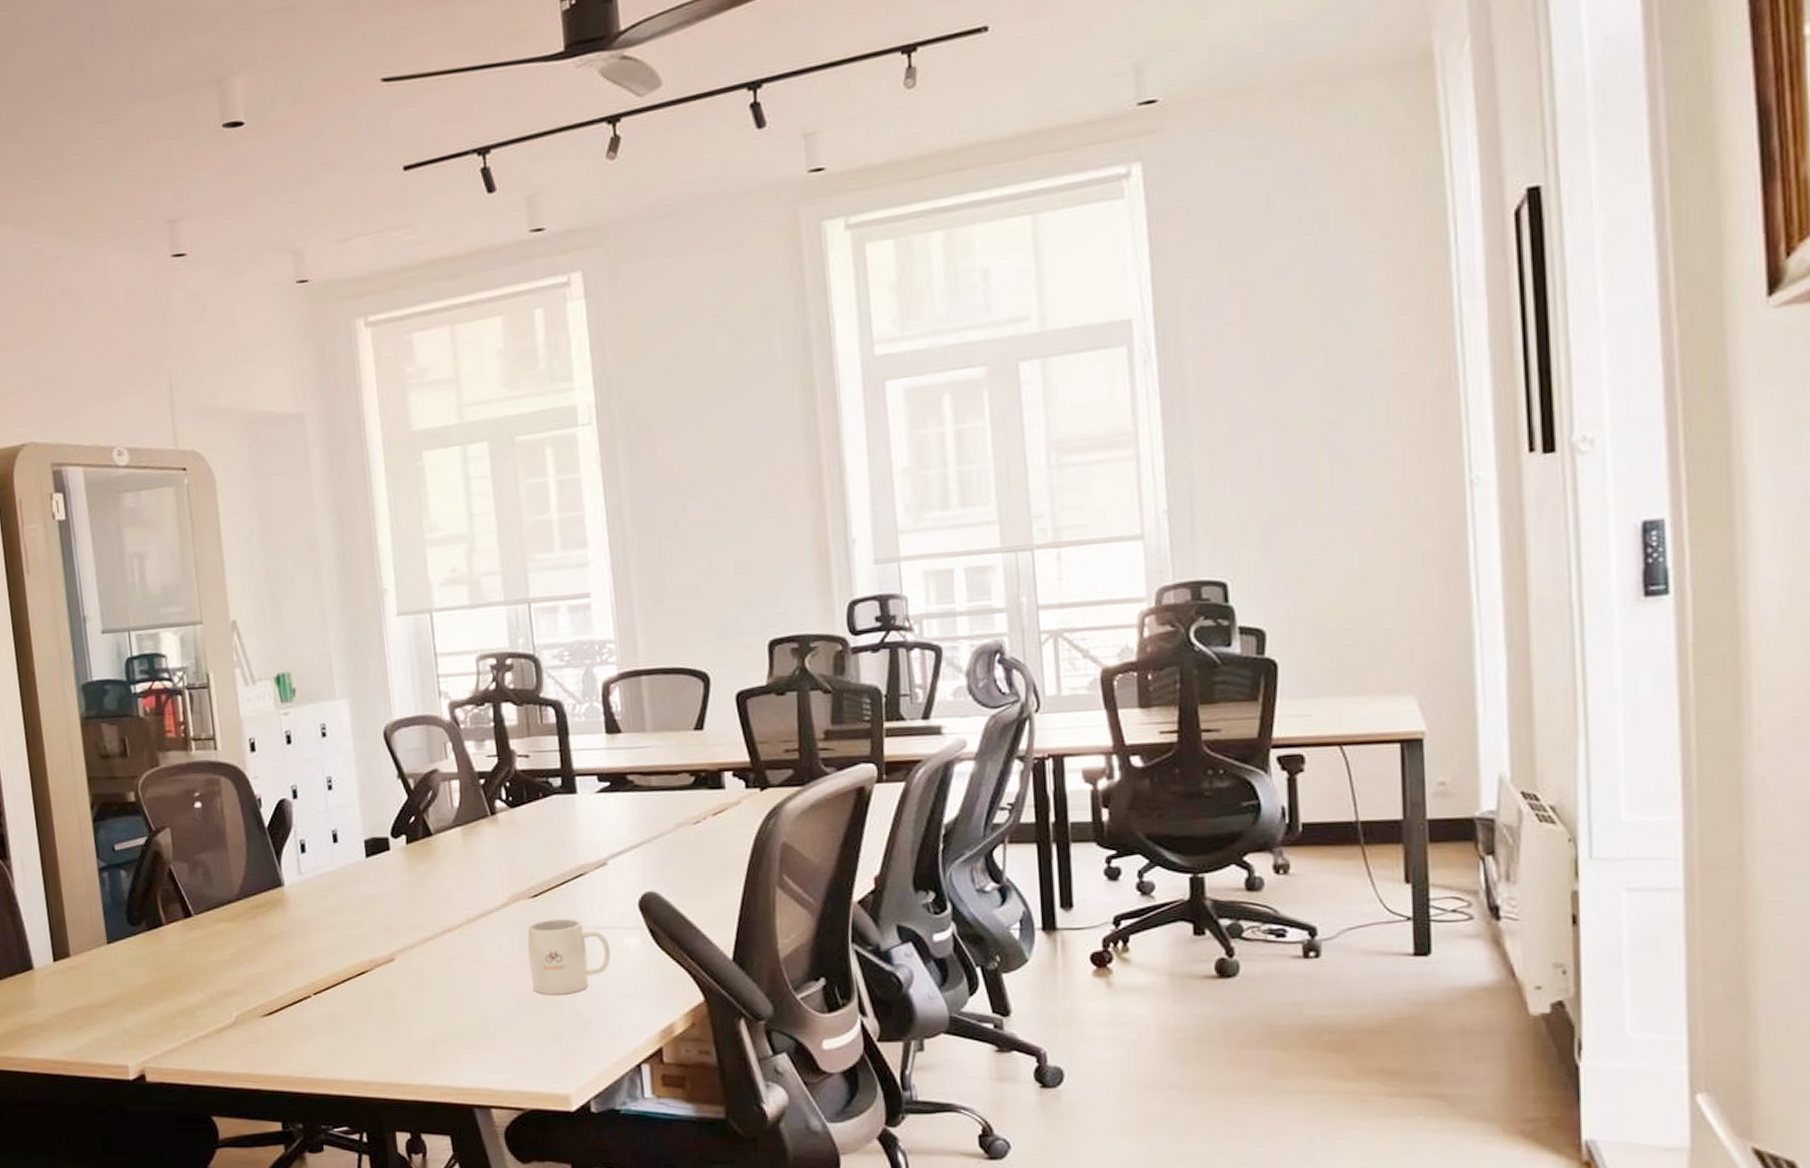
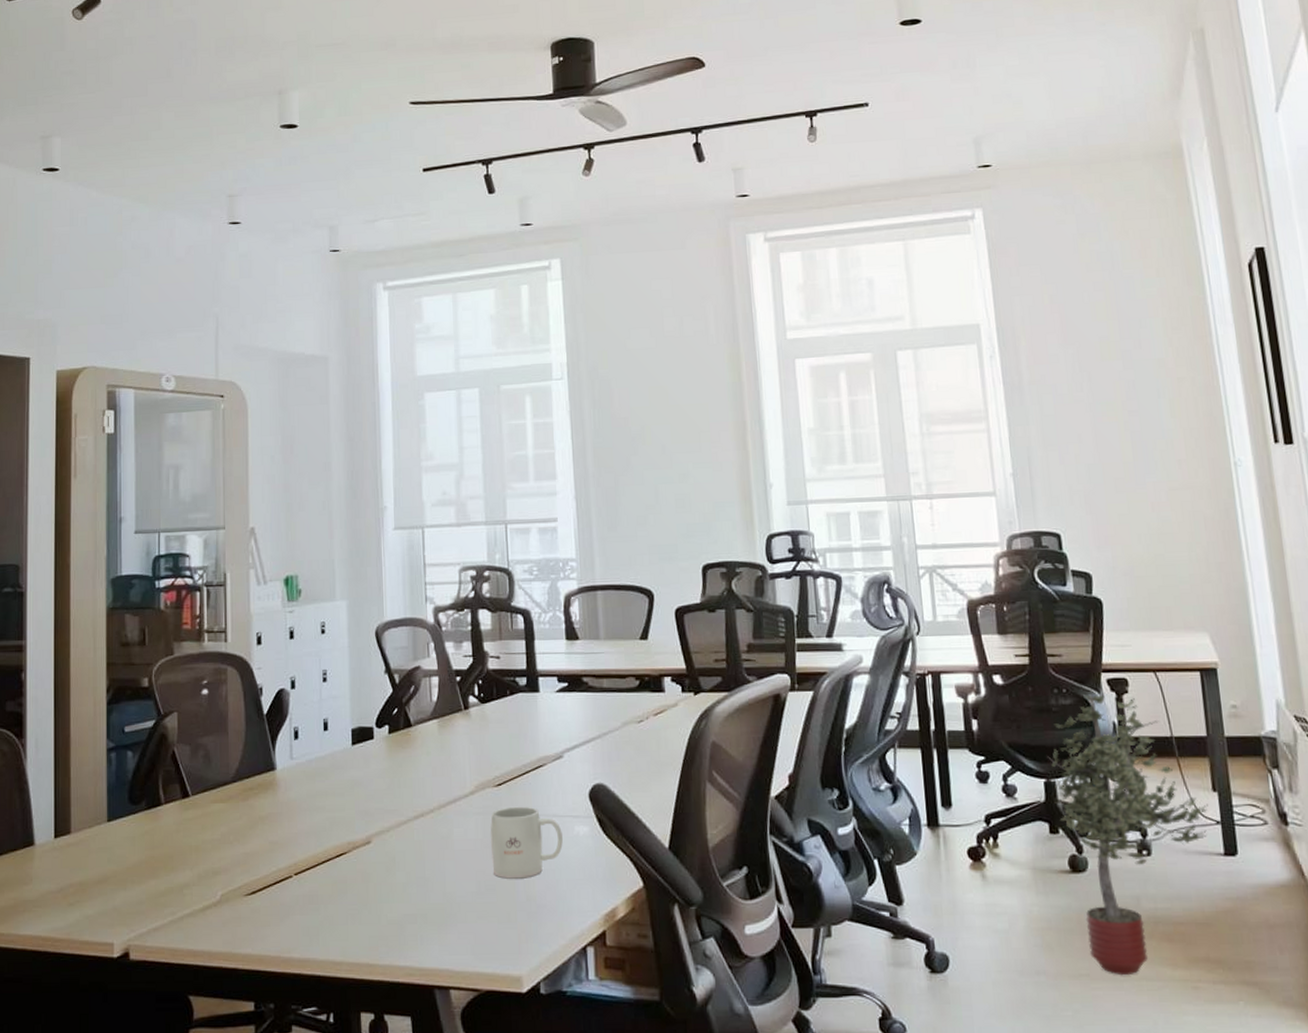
potted tree: none [1194,774,1398,1089] -> present [1046,694,1208,976]

